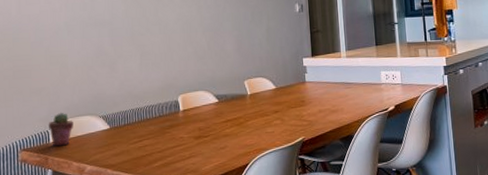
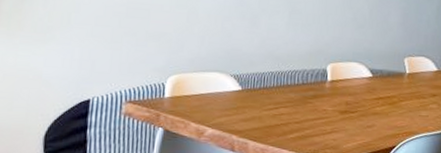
potted succulent: present [49,112,74,147] -> none [165,64,197,103]

